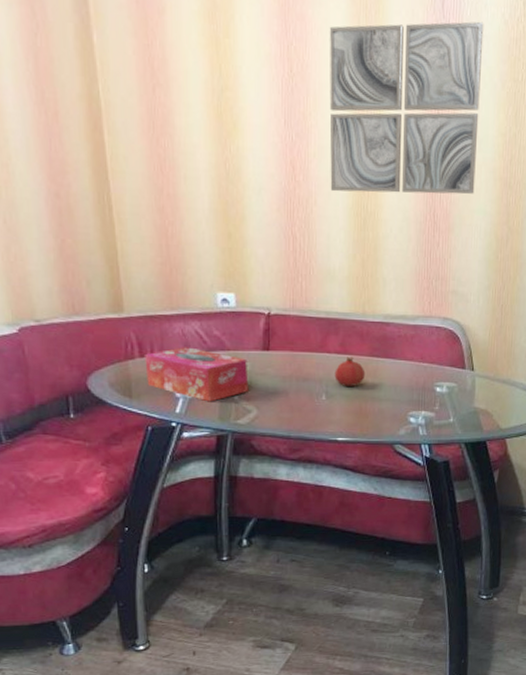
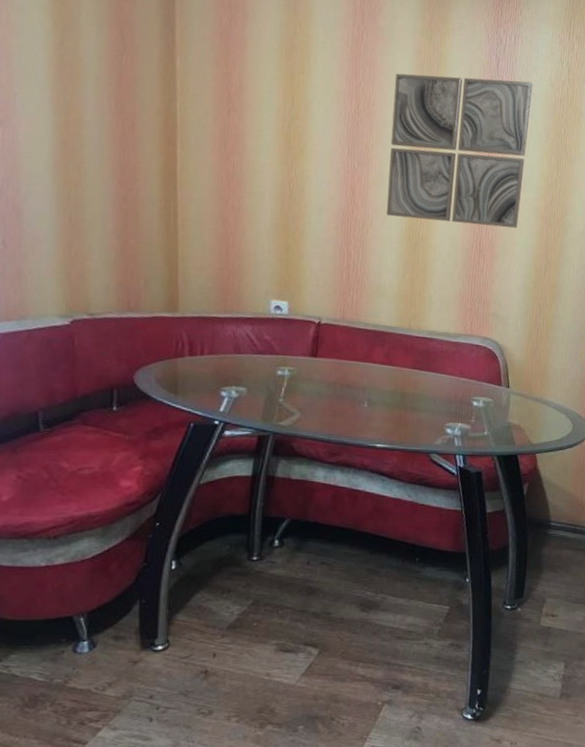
tissue box: present [145,347,249,402] -> none [194,348,294,403]
fruit: present [334,356,366,388] -> none [377,367,407,397]

